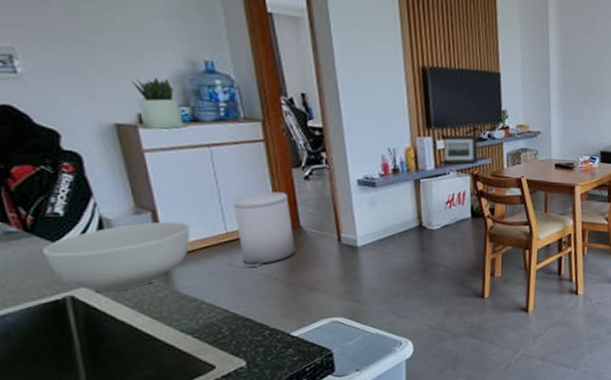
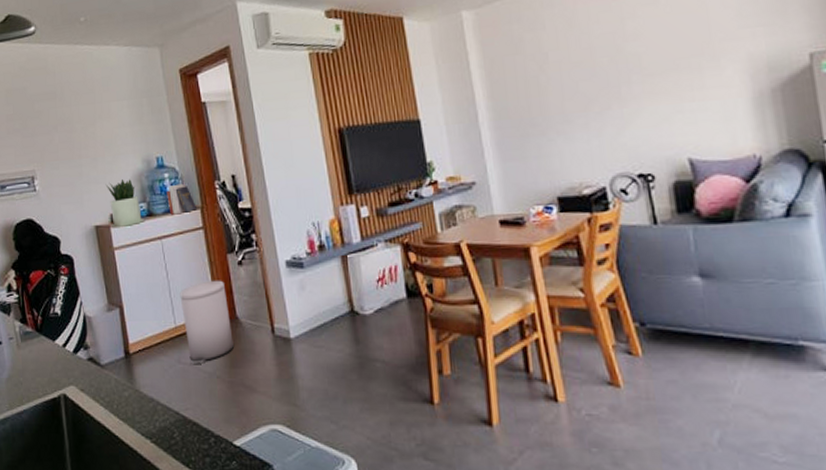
bowl: present [41,221,190,292] -> none [46,317,148,391]
books: none [218,92,257,125] -> present [166,183,197,215]
picture frame: present [439,134,478,165] -> none [362,195,408,234]

